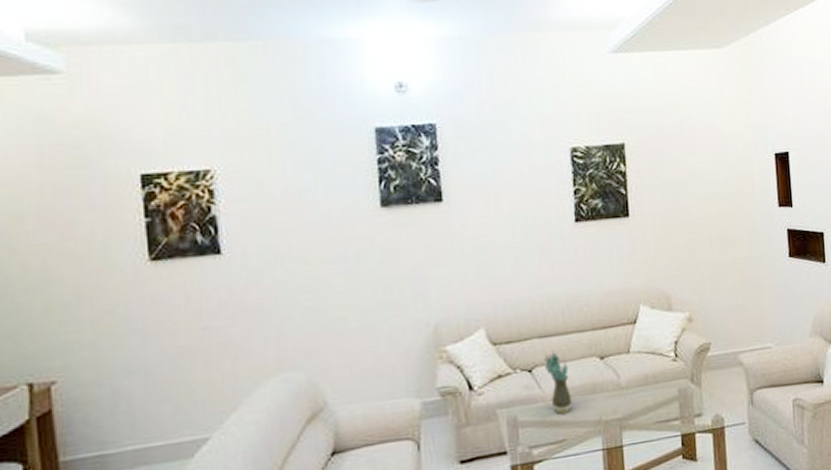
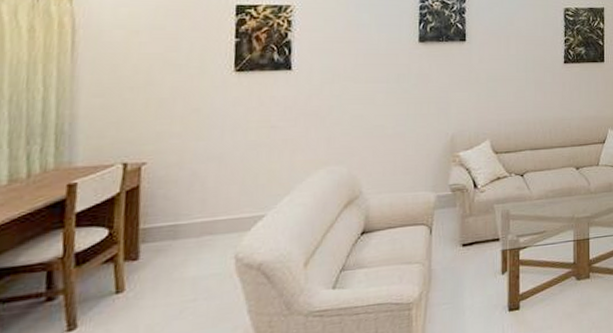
vase: present [544,351,572,415] -> none [533,160,553,212]

